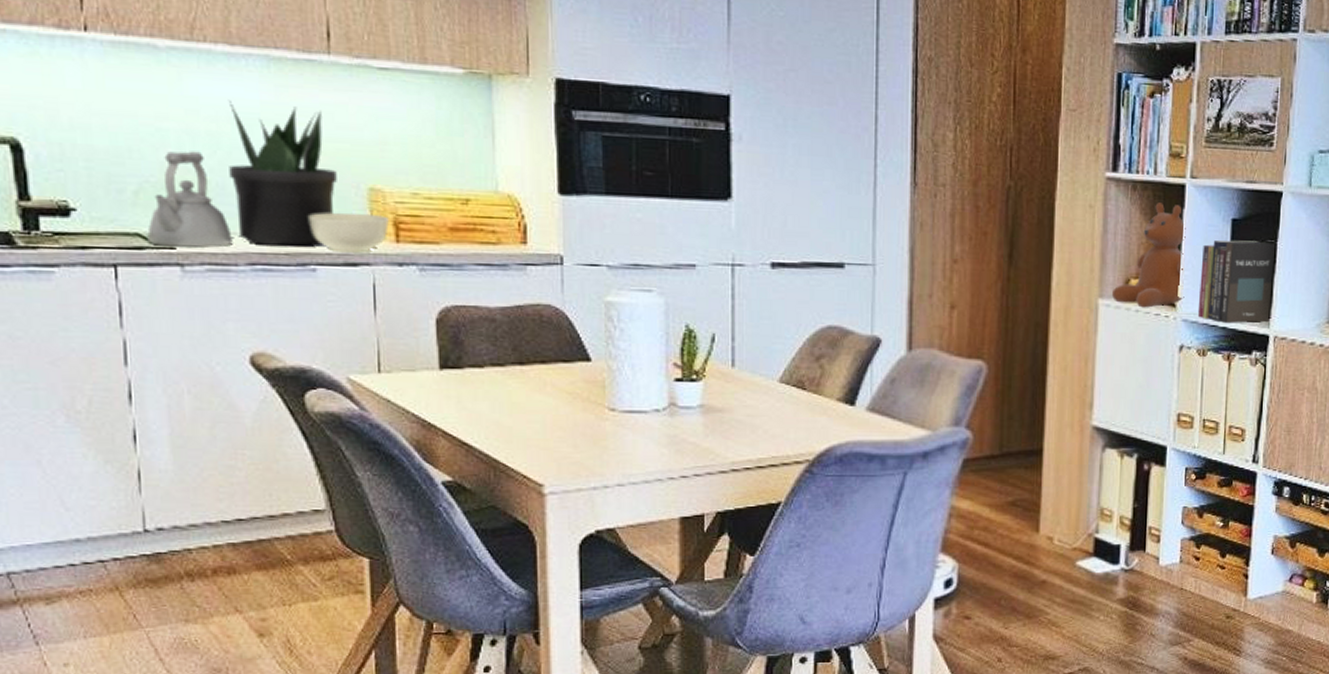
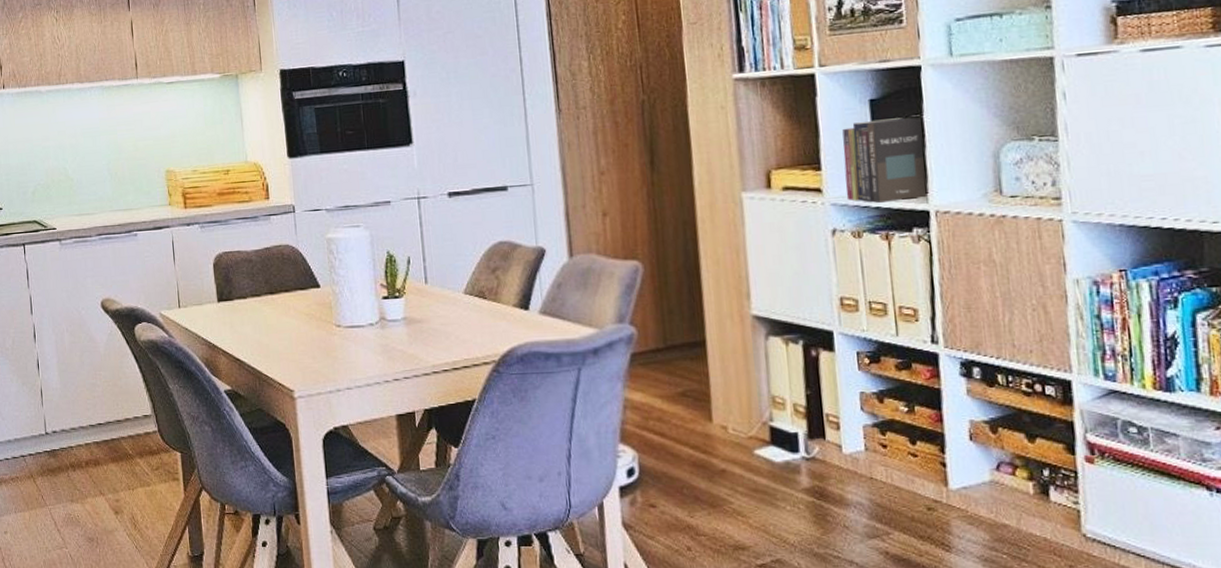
kettle: present [147,151,233,248] -> none [40,159,88,228]
planter: present [229,101,337,246] -> none [82,119,146,220]
bowl: present [307,212,389,253] -> none [130,189,180,220]
teddy bear: present [1112,202,1186,308] -> none [755,94,830,197]

